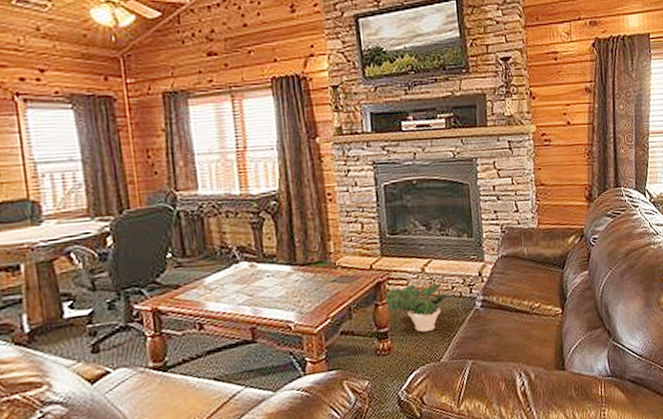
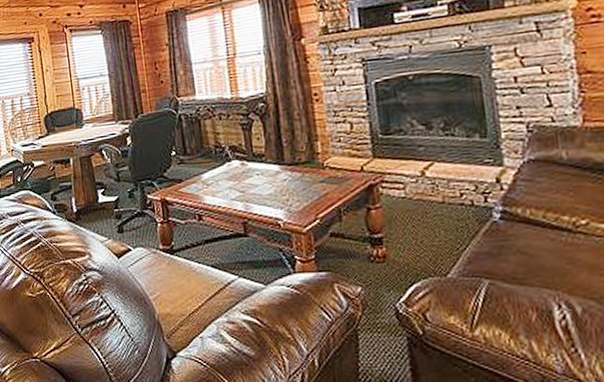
potted plant: present [384,283,460,332] -> none [377,189,471,242]

